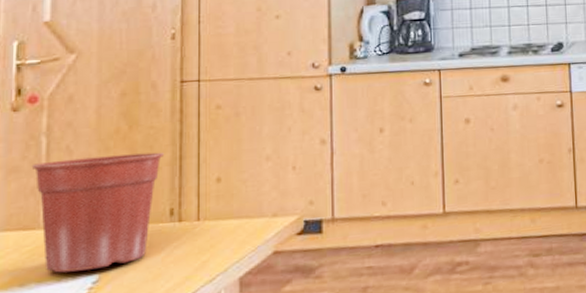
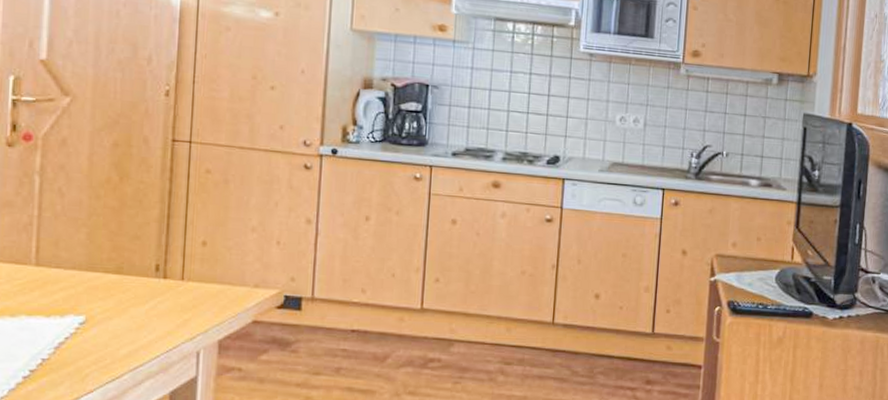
flower pot: present [31,152,164,273] -> none [24,201,152,311]

